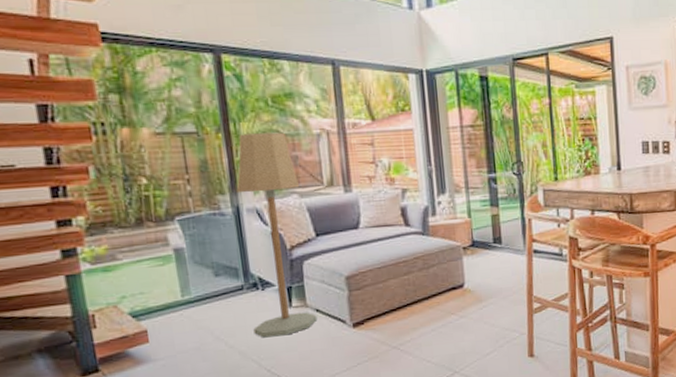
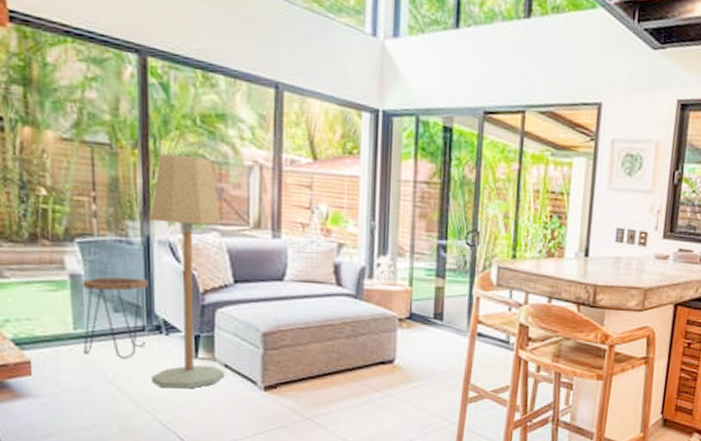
side table: none [185,244,245,317] -> present [83,276,149,358]

